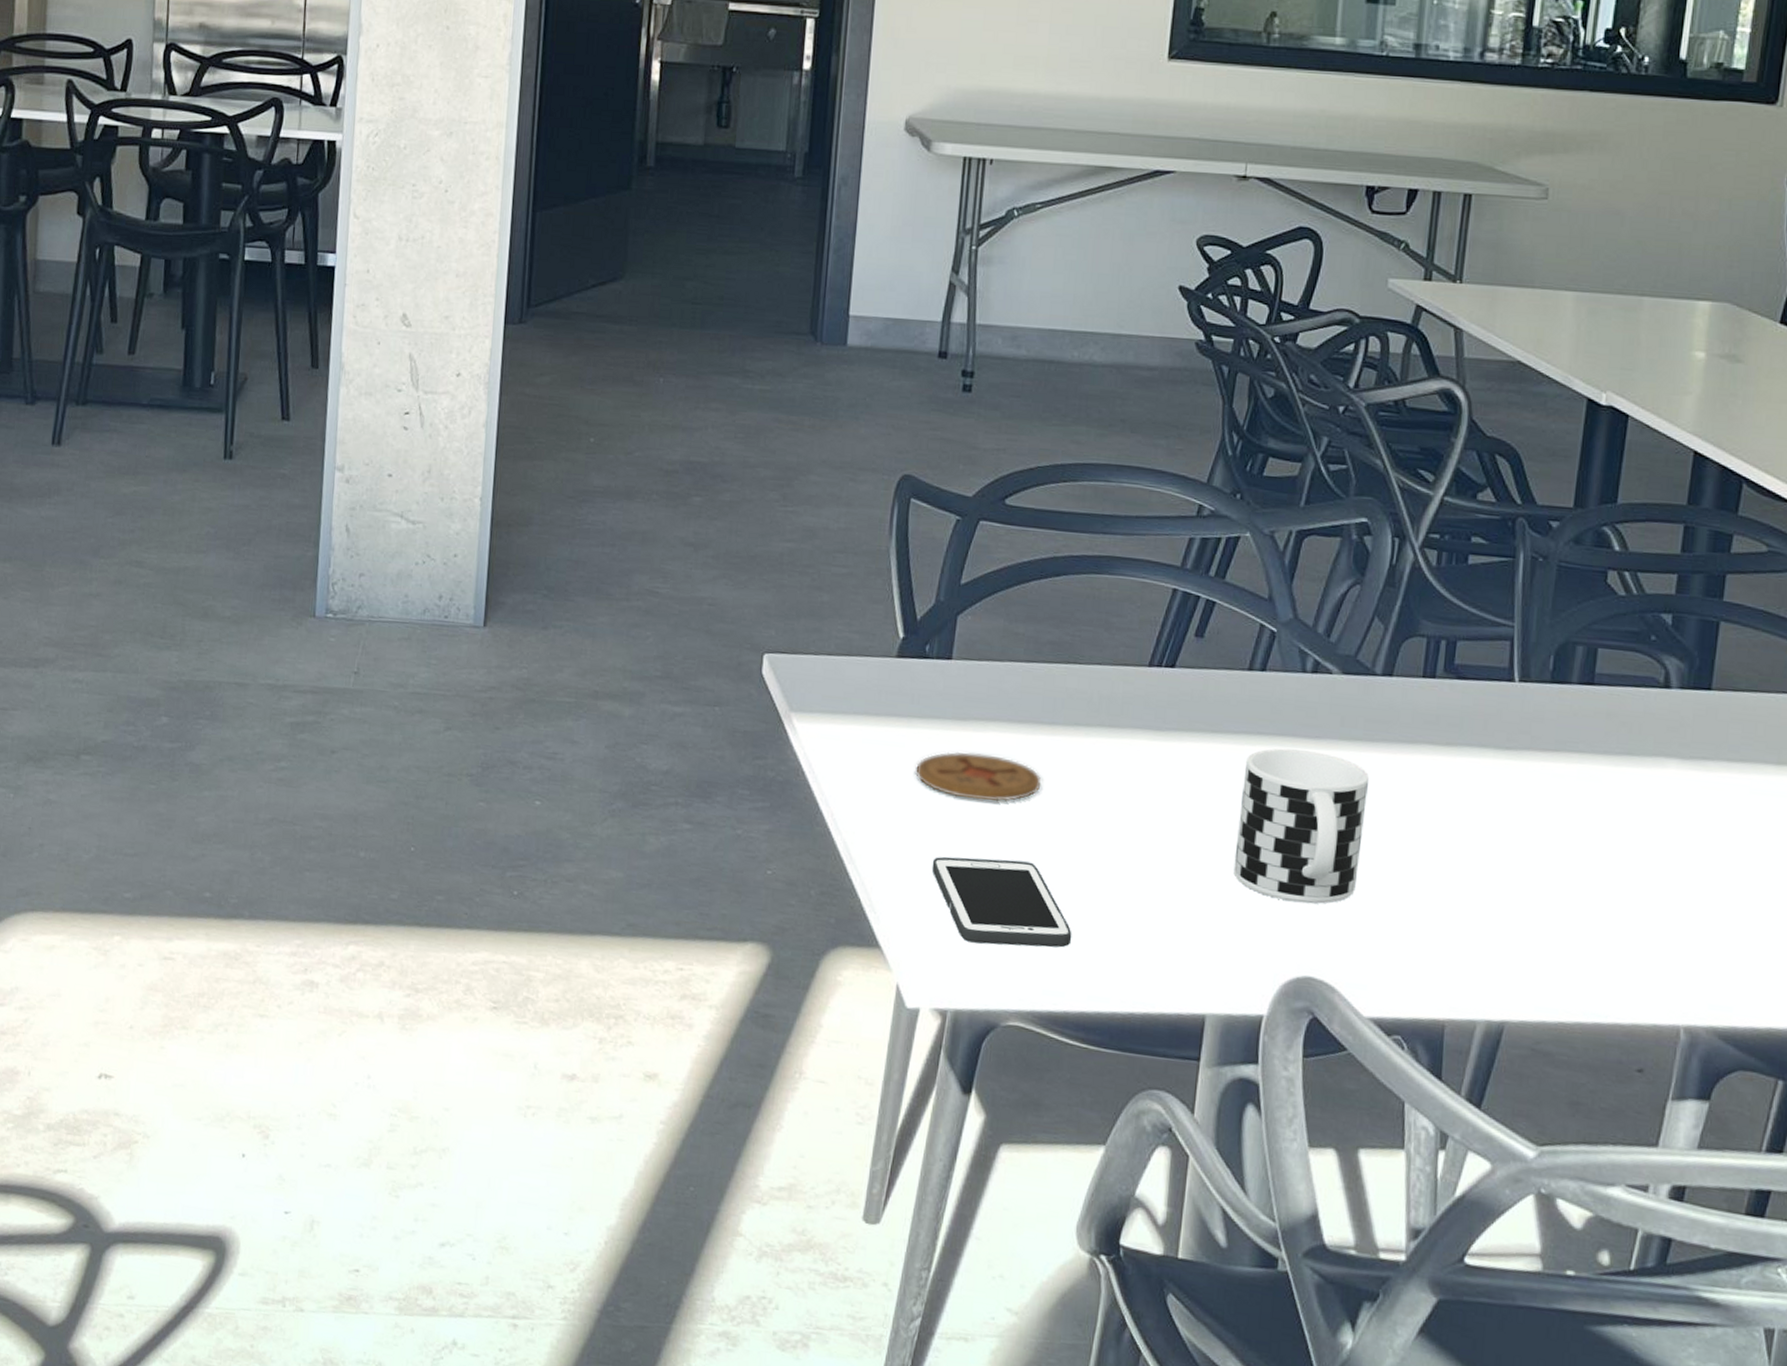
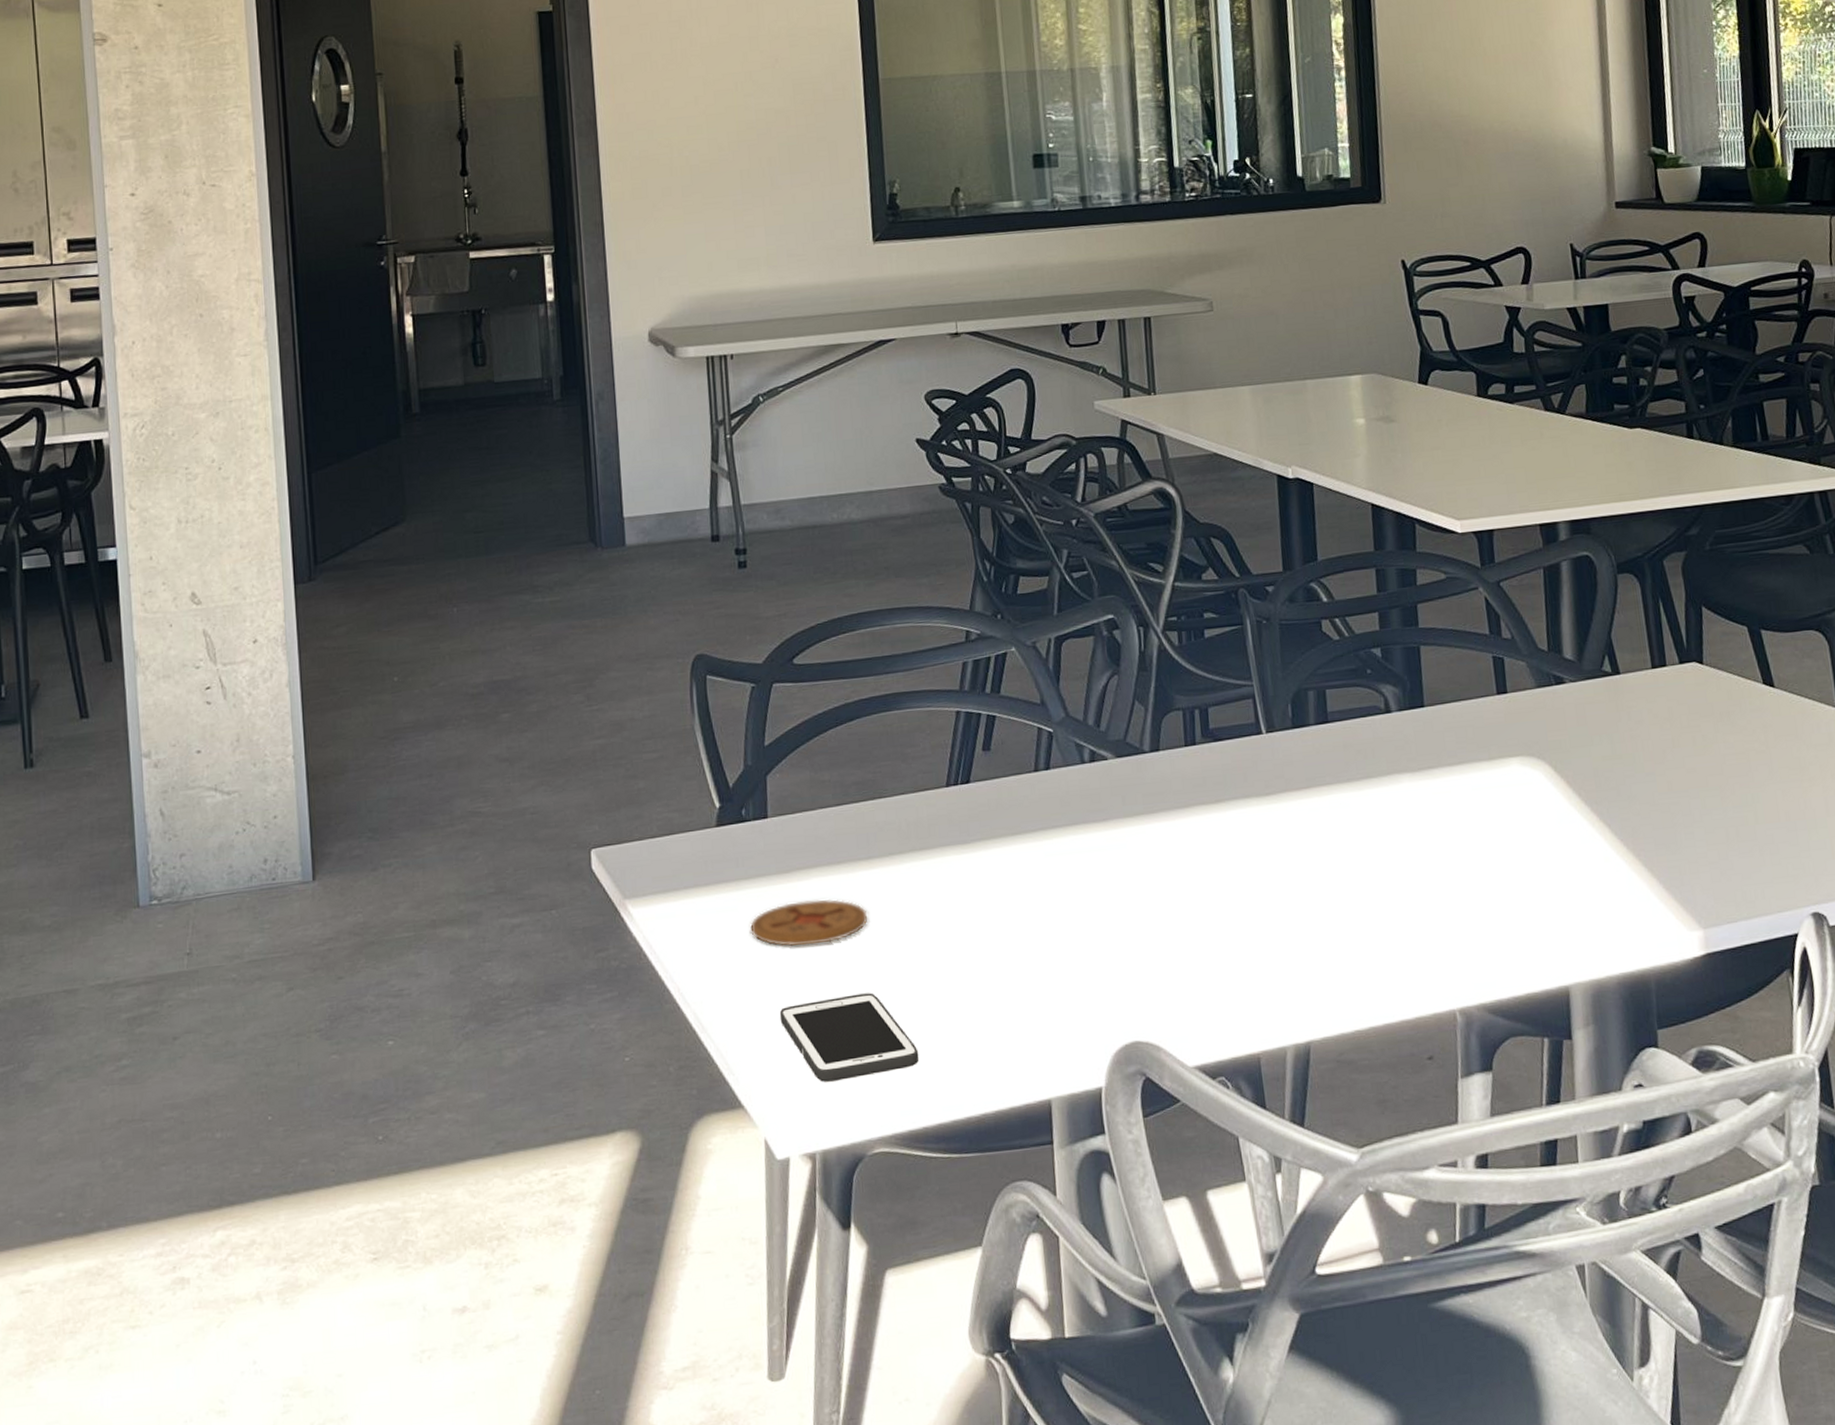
cup: present [1233,748,1369,904] -> none [1047,832,1162,976]

